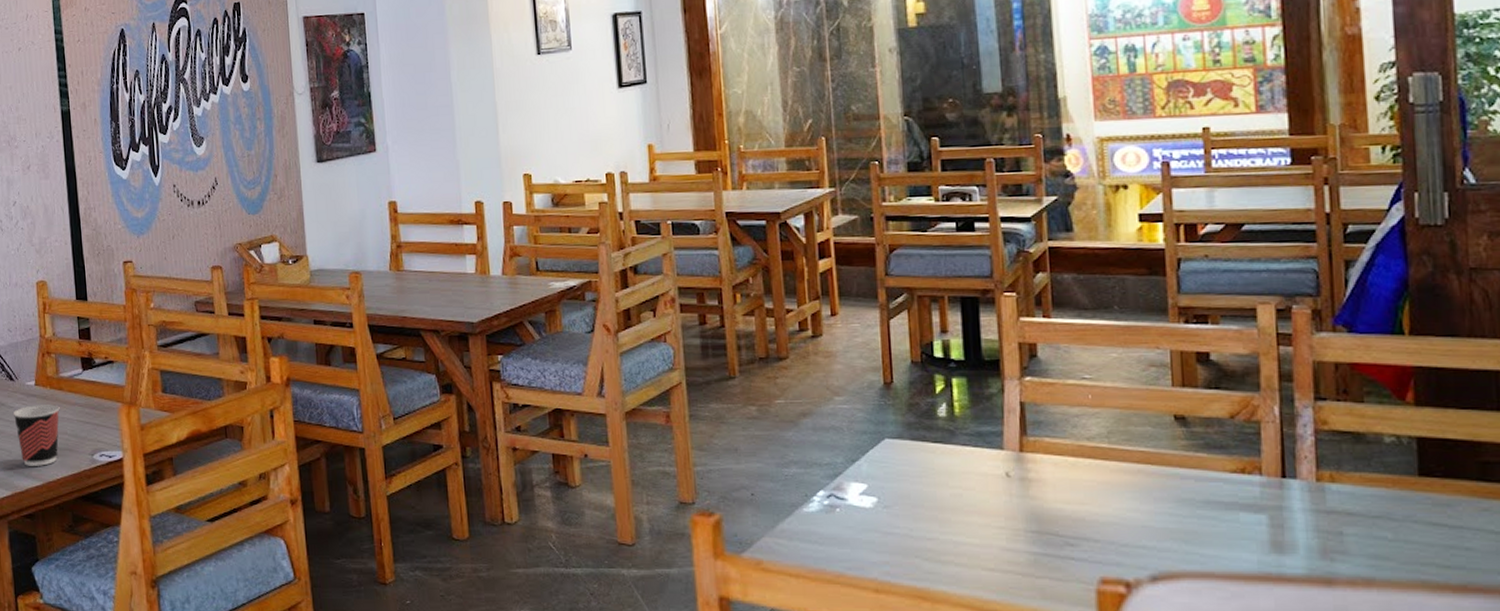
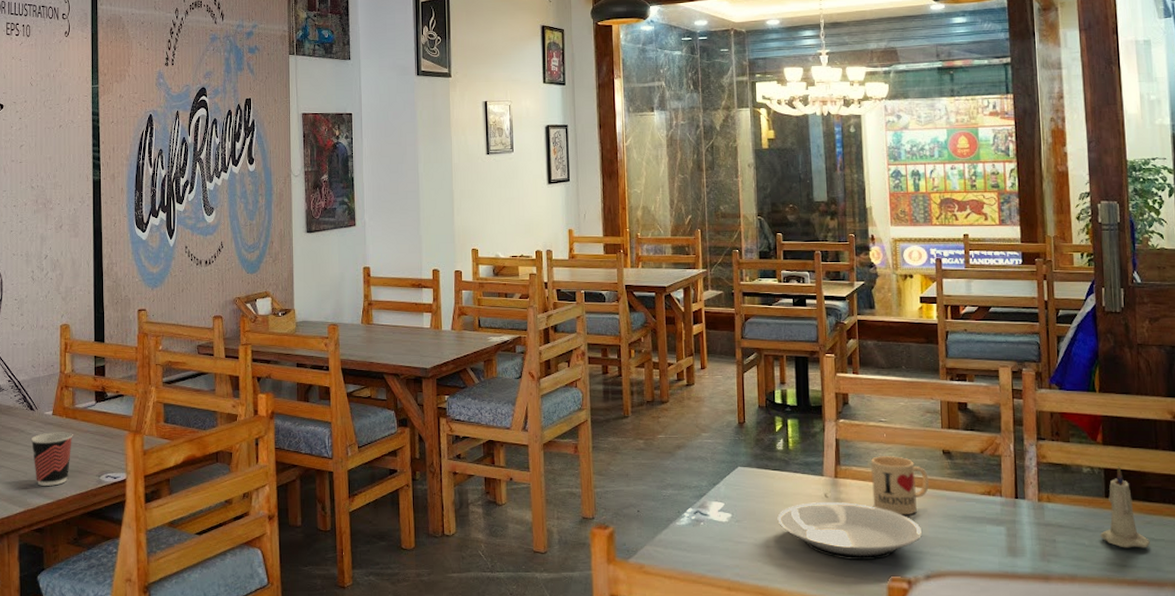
plate: none [940,483,1146,558] -> present [777,502,923,561]
mug: none [1071,422,1155,500] -> present [871,455,929,515]
candle: none [1410,434,1488,544] -> present [1100,466,1150,548]

